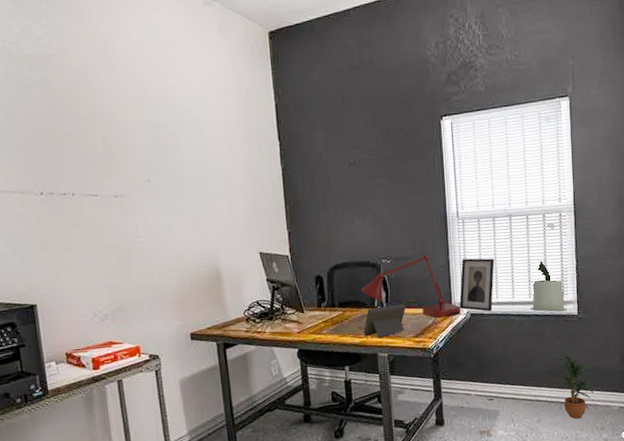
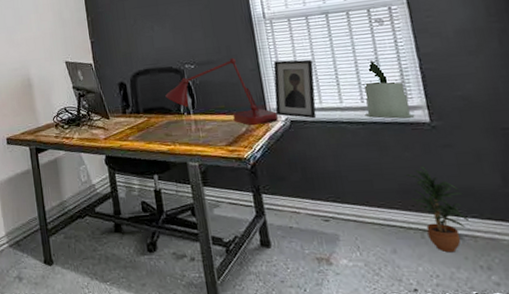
phone: present [363,302,406,338] -> none [170,108,215,146]

